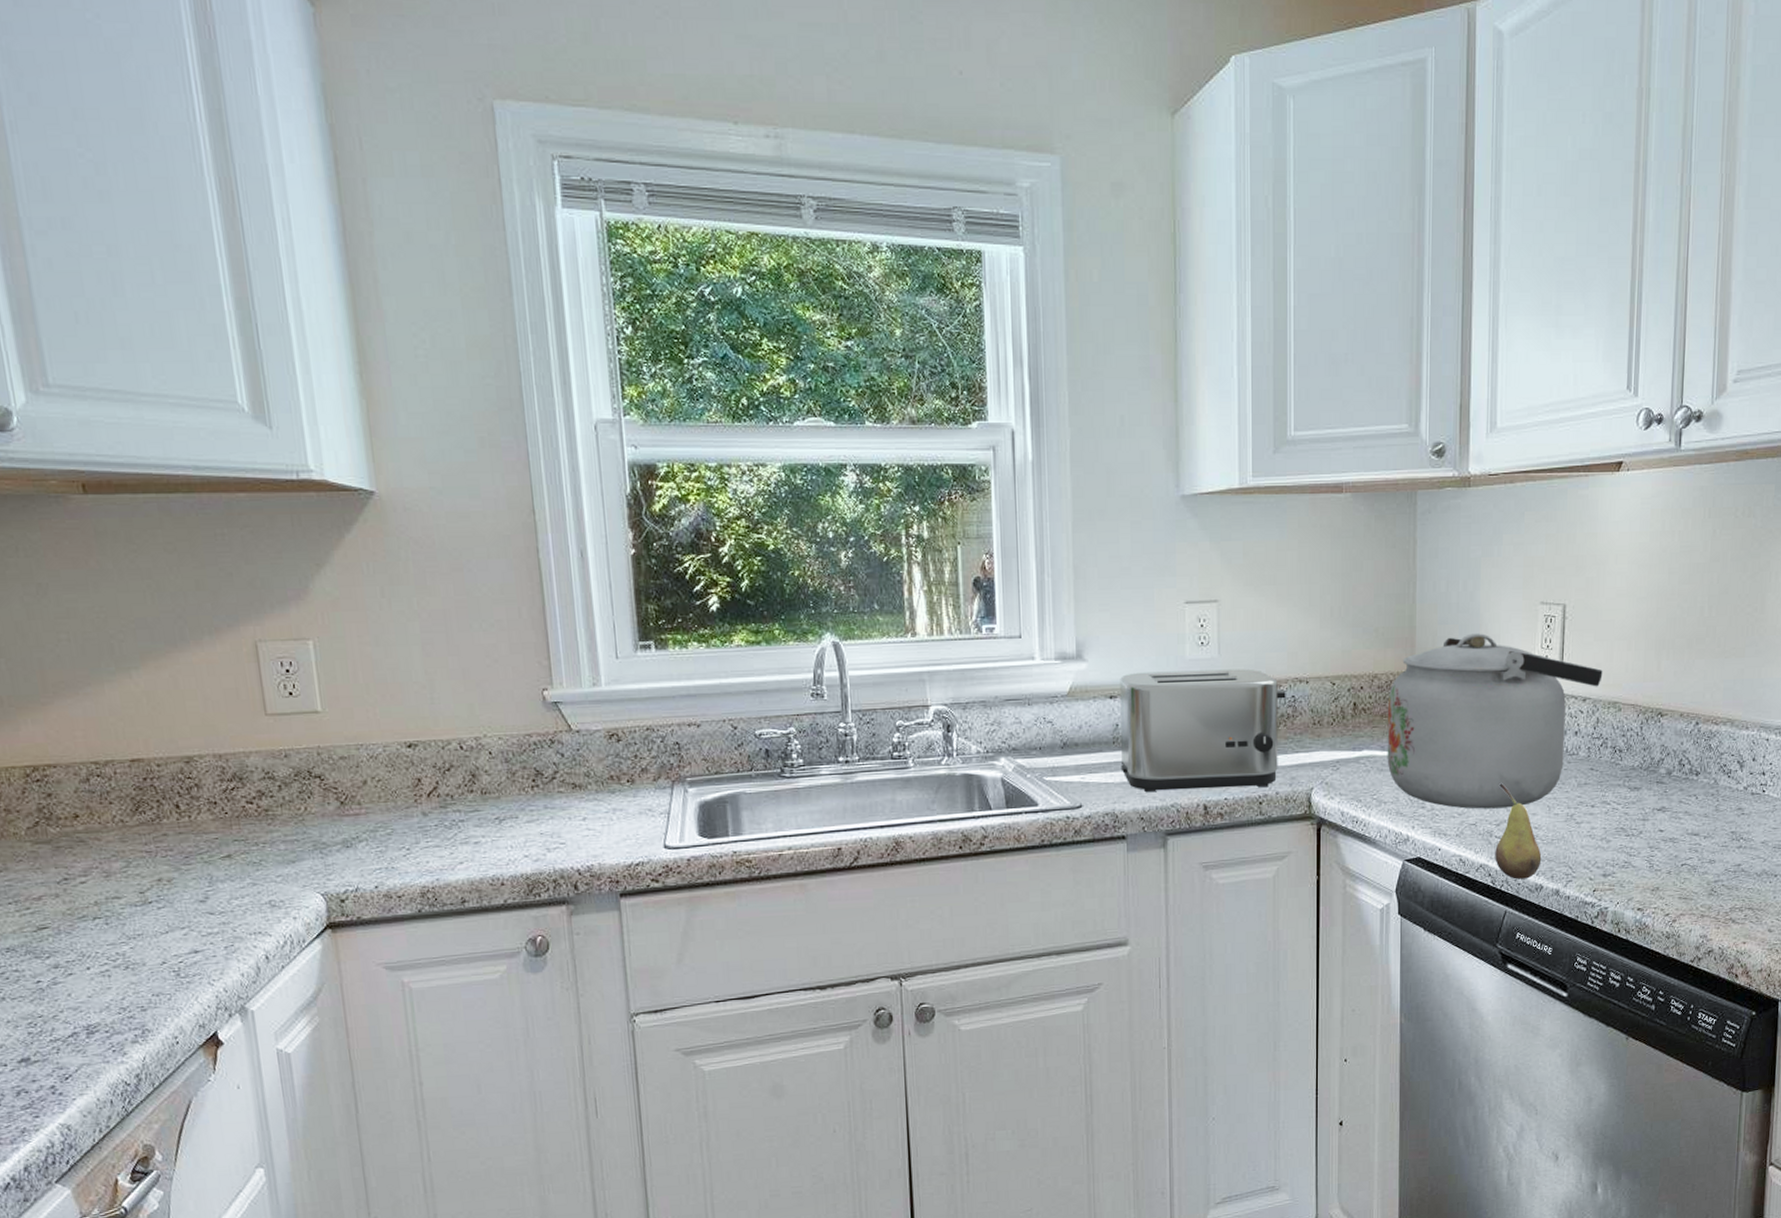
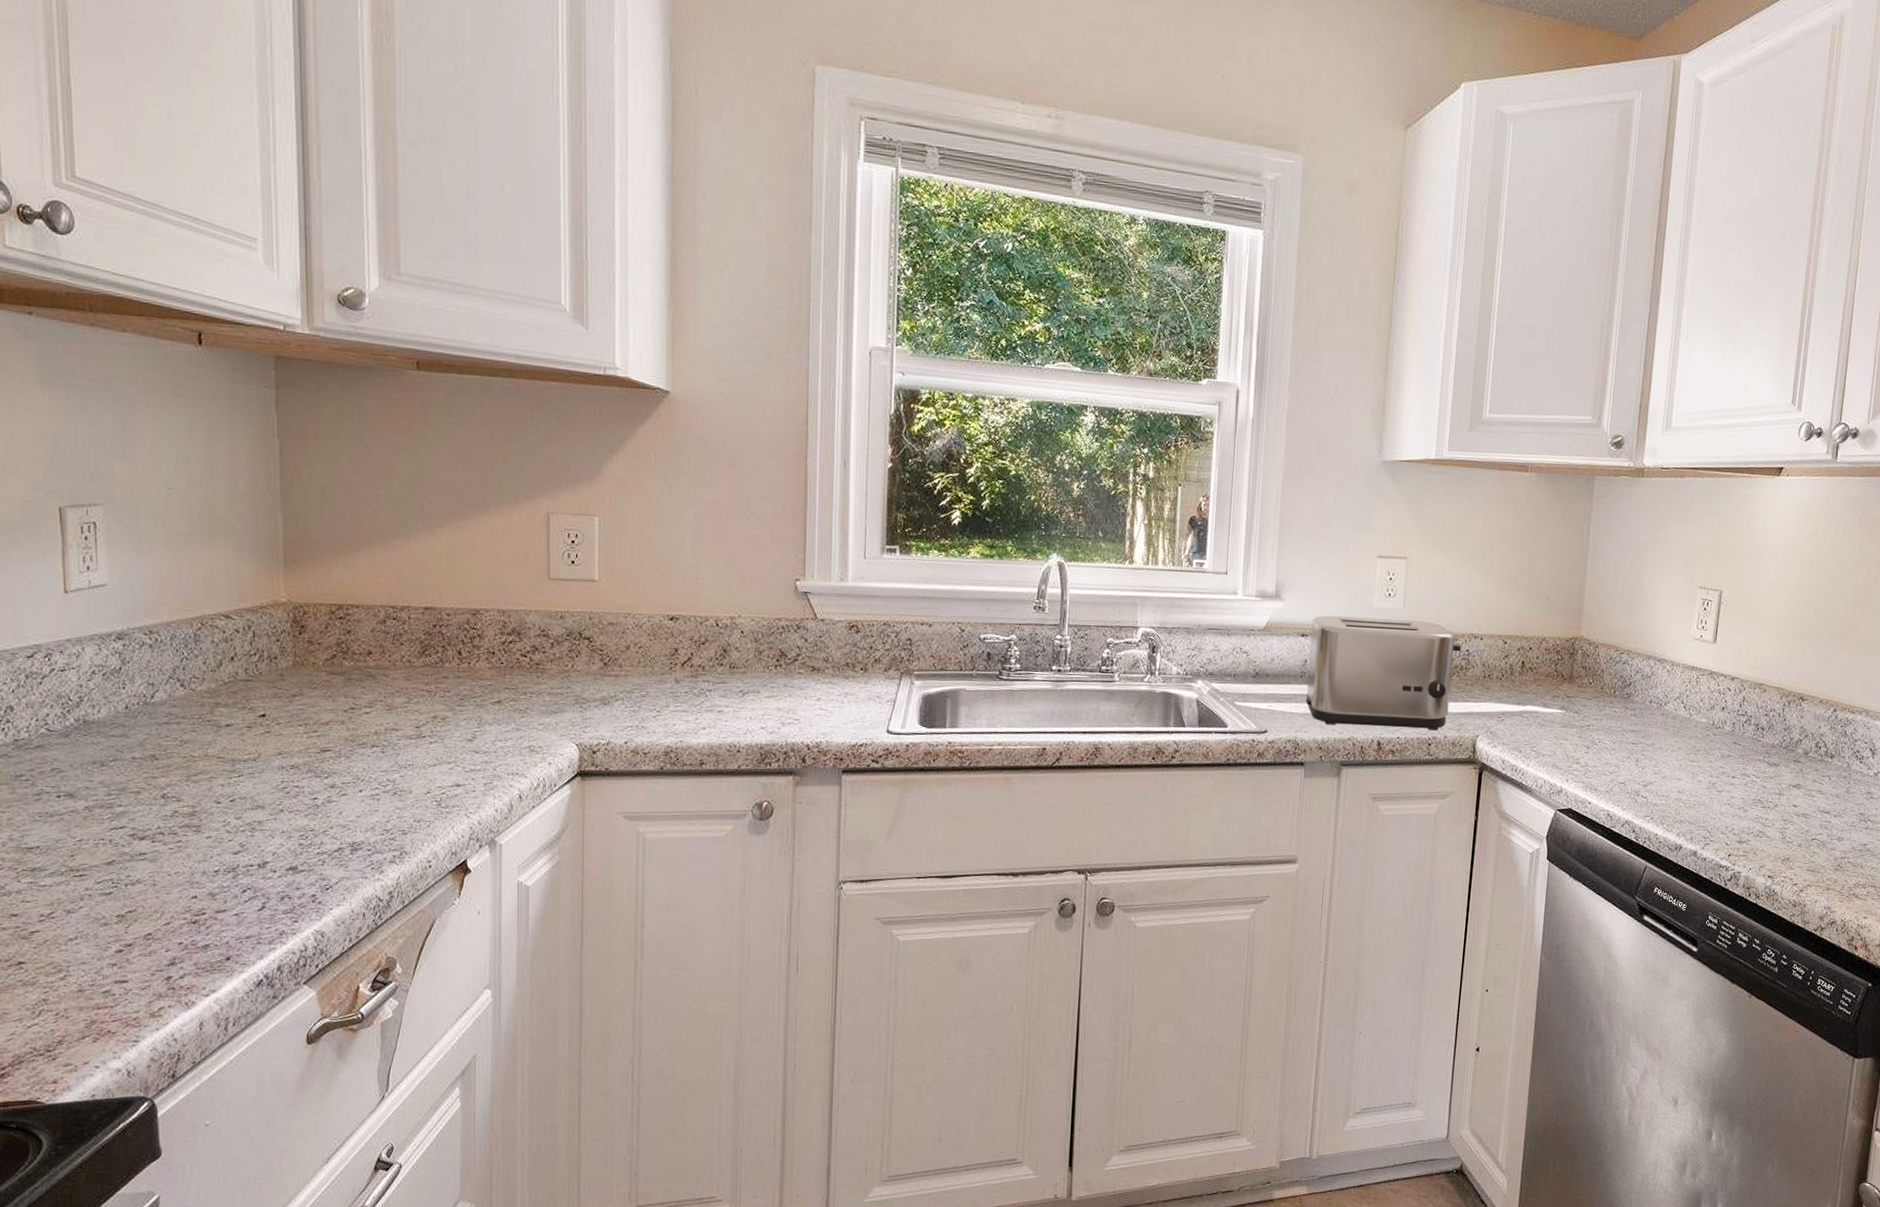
kettle: present [1387,633,1603,809] -> none [1548,609,1752,771]
fruit: present [1495,783,1542,880] -> none [1640,748,1683,838]

